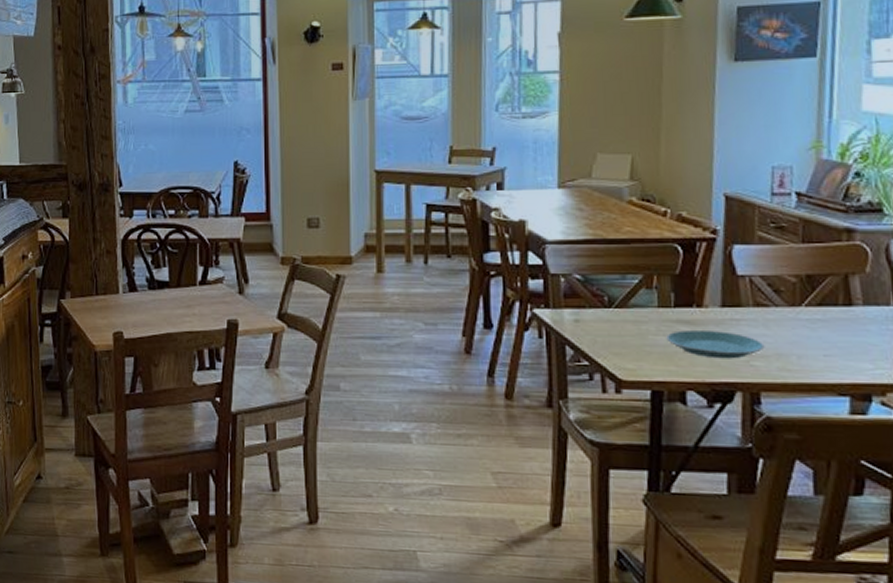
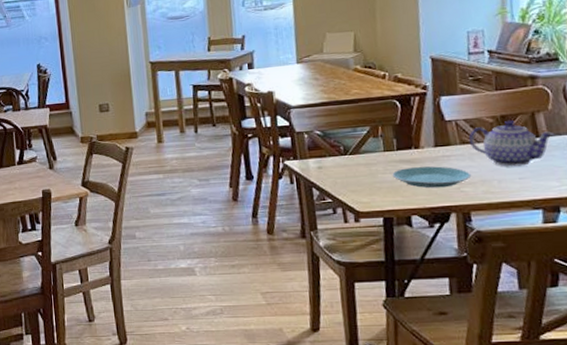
teapot: none [764,281,872,340] -> present [468,120,555,167]

